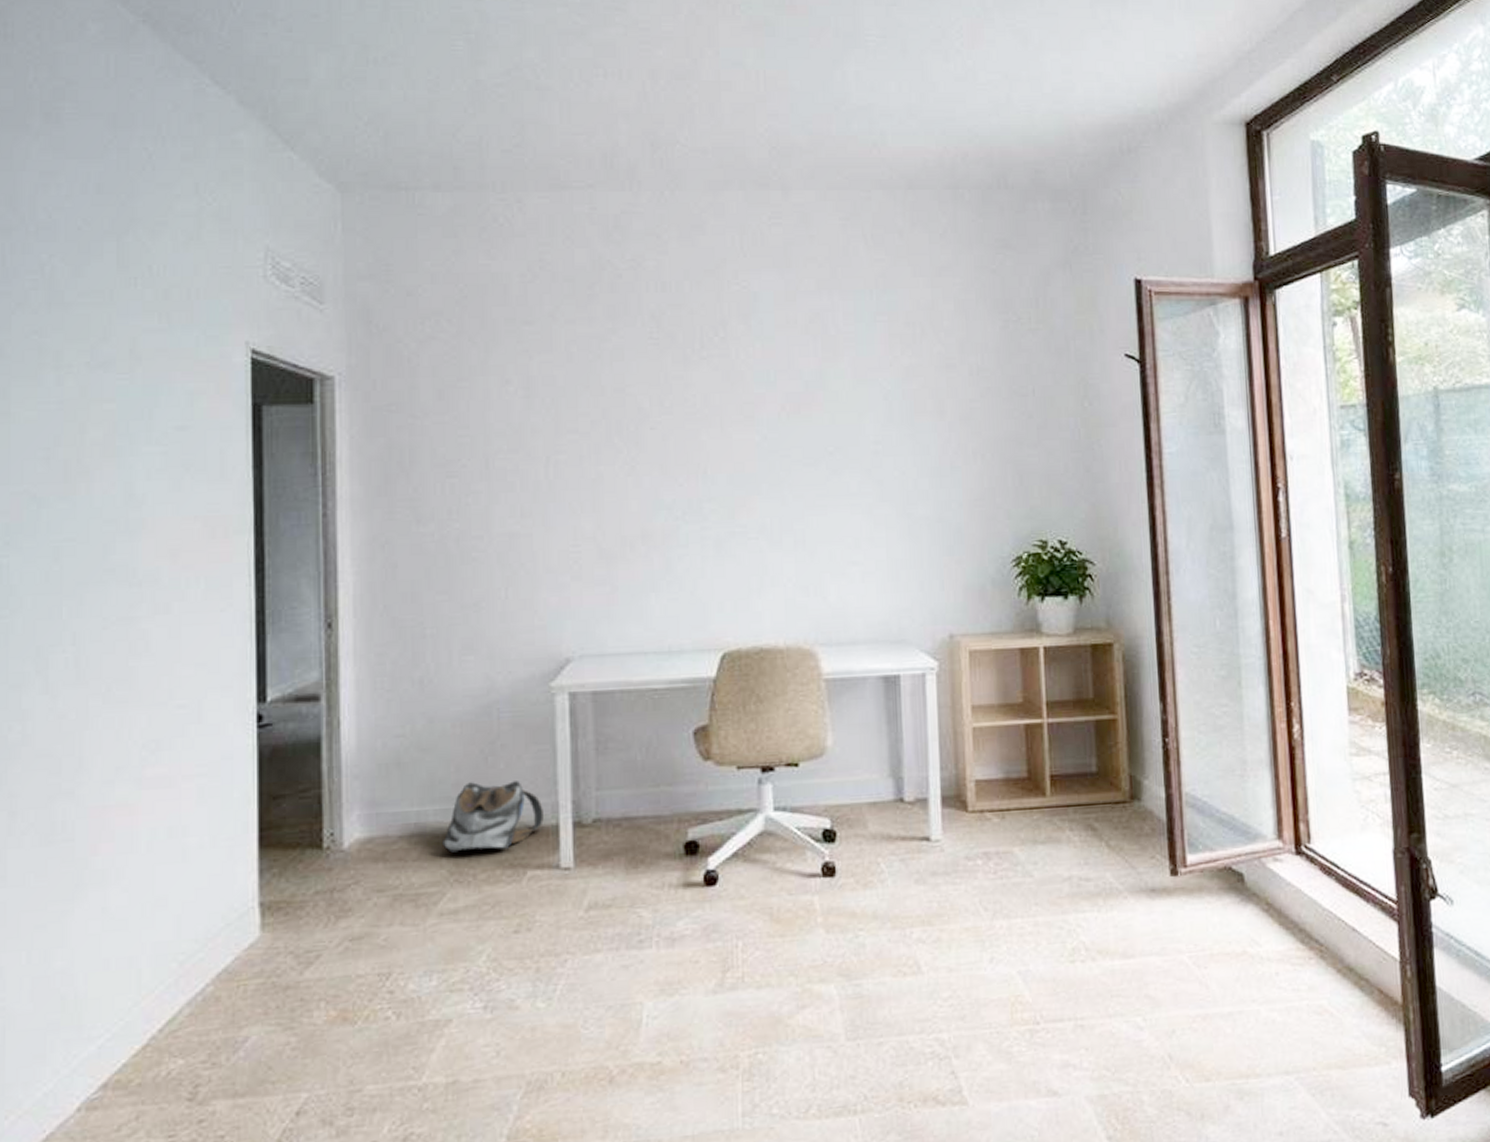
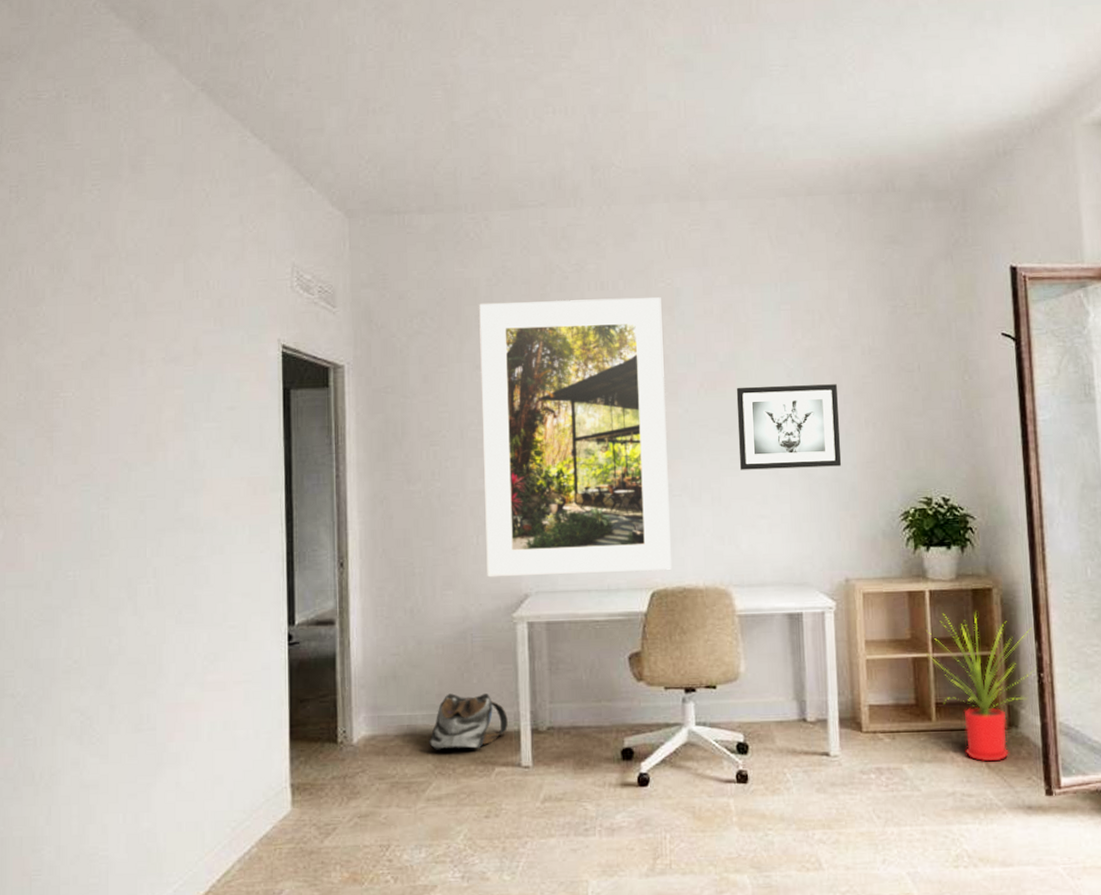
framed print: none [510,302,746,639] -> present [479,297,671,578]
wall art: none [824,409,946,509] -> present [736,384,842,470]
house plant: none [1040,672,1161,841] -> present [926,613,1037,762]

